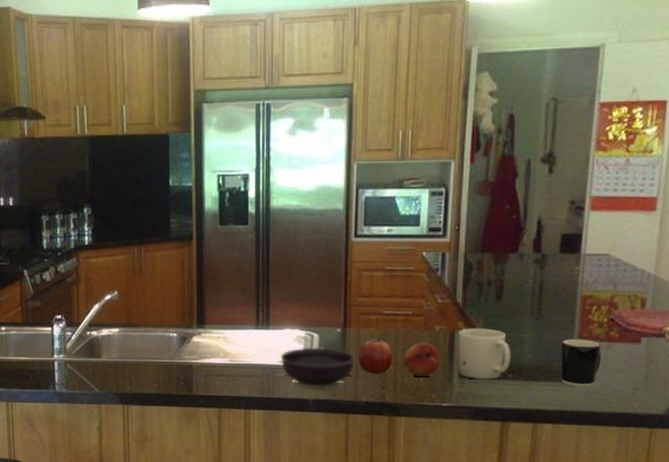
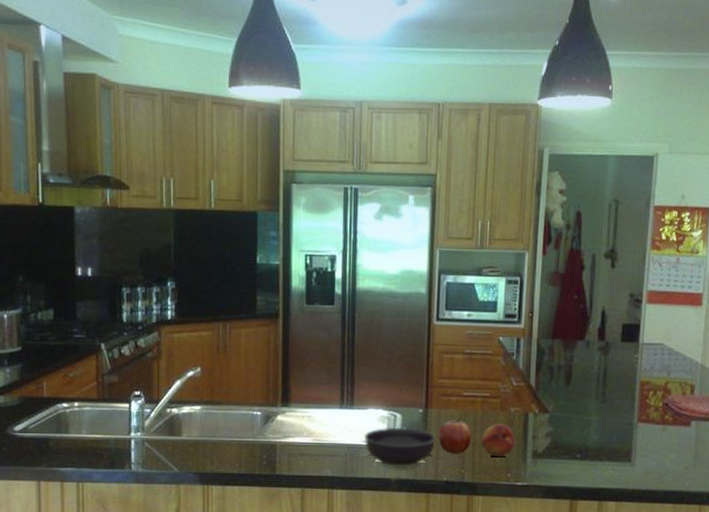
mug: present [457,328,511,380] -> none [531,410,579,460]
mug: present [560,339,602,387] -> none [622,421,658,467]

